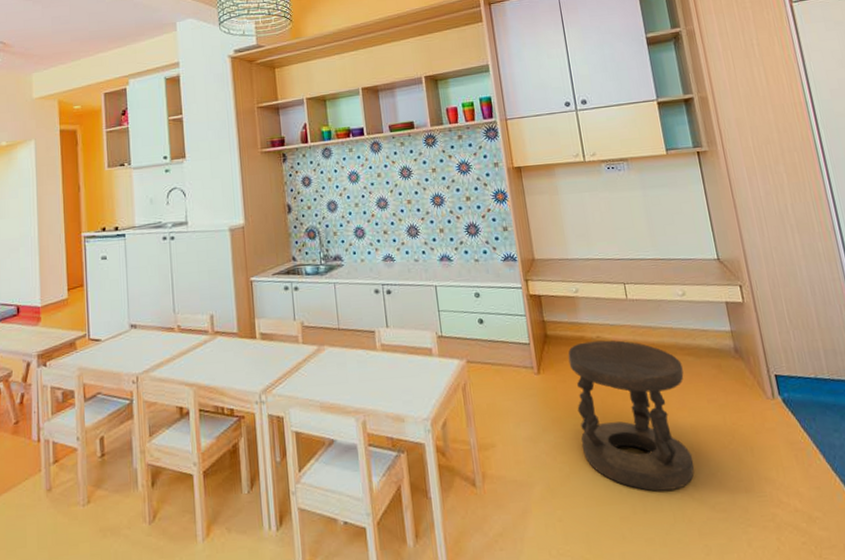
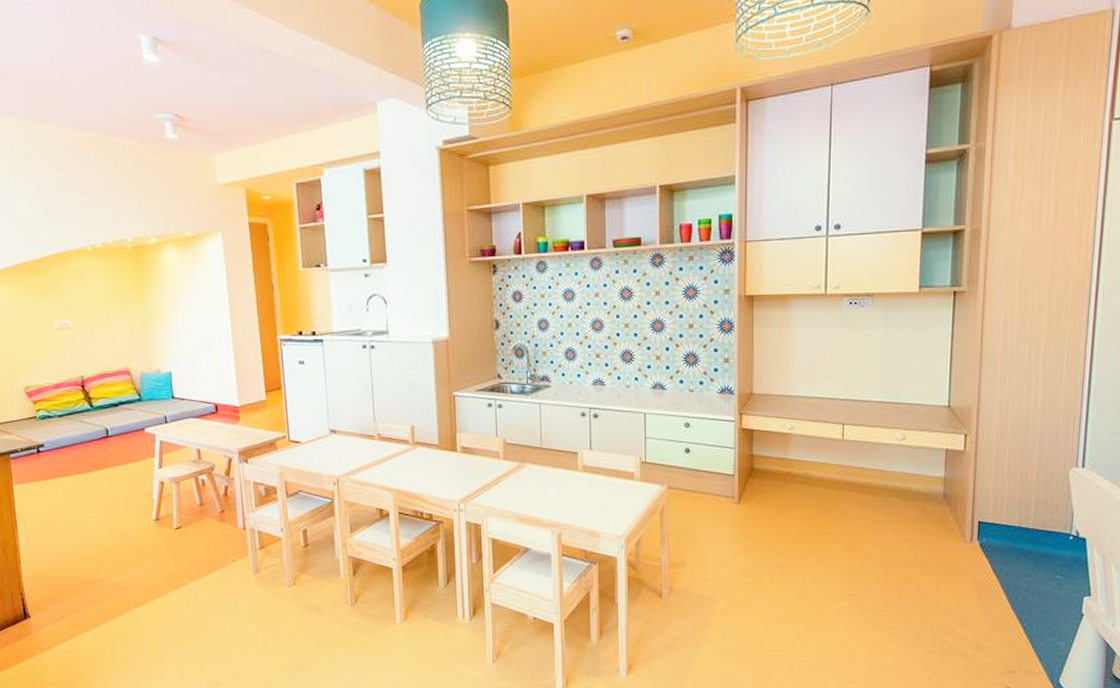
stool: present [568,340,694,492] -> none [770,477,886,614]

